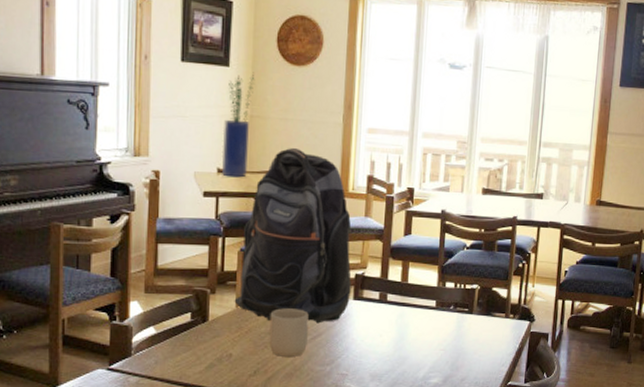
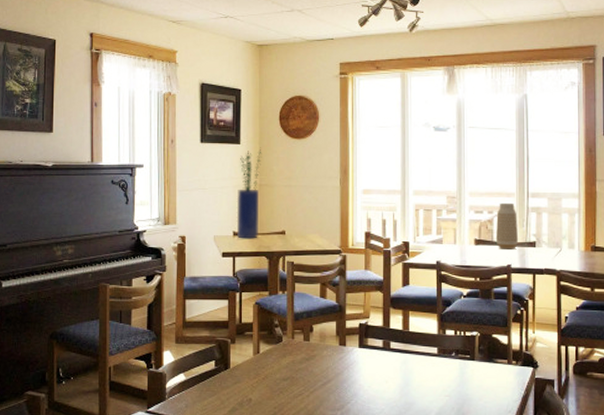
backpack: present [234,148,352,324] -> none [251,211,356,370]
mug: present [269,308,309,357] -> none [284,356,318,402]
vase: none [504,151,528,201] -> present [496,202,518,250]

